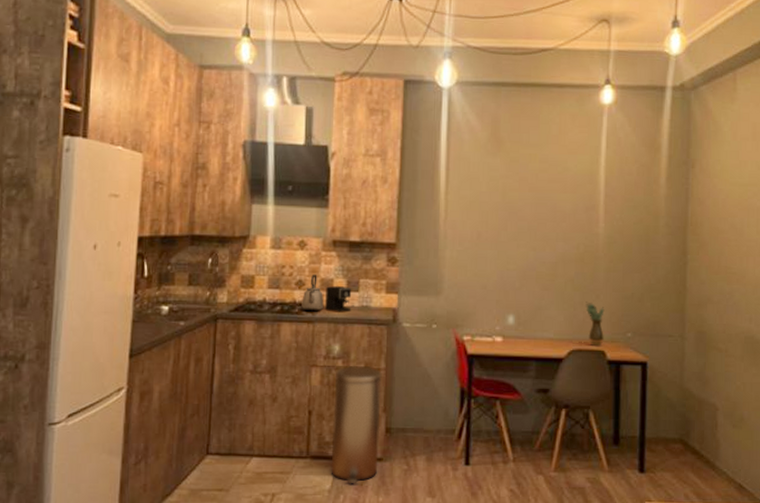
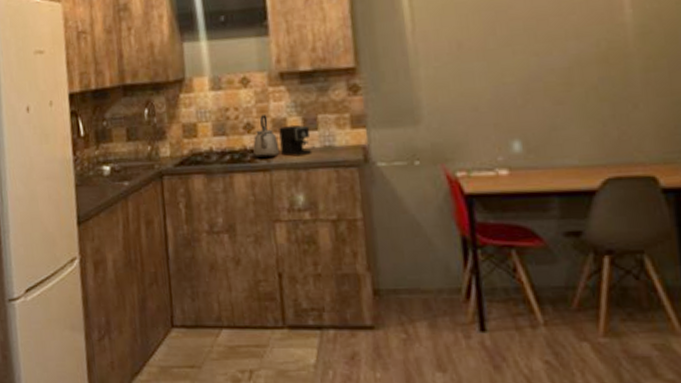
pedal bin: present [331,365,382,484] -> none [304,217,370,358]
vase: present [585,302,605,347] -> none [619,114,653,172]

